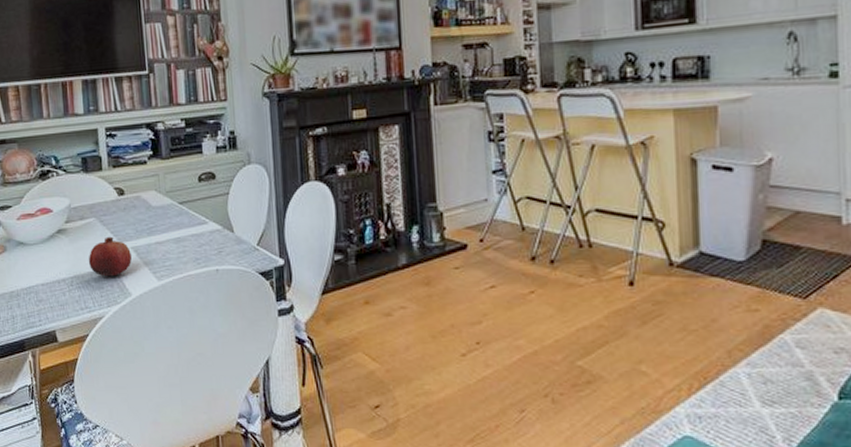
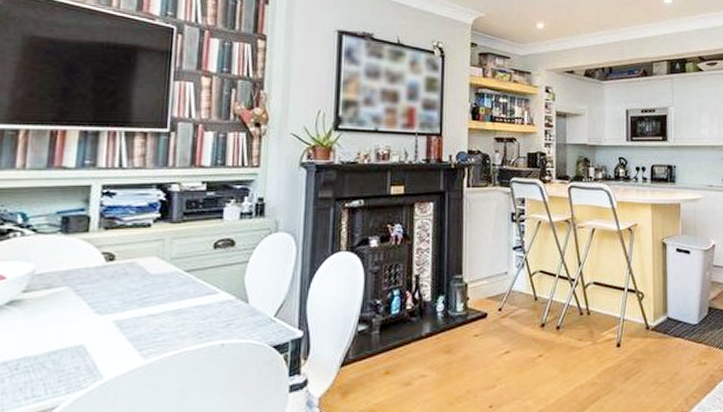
fruit: present [88,236,132,276] -> none [47,308,112,356]

